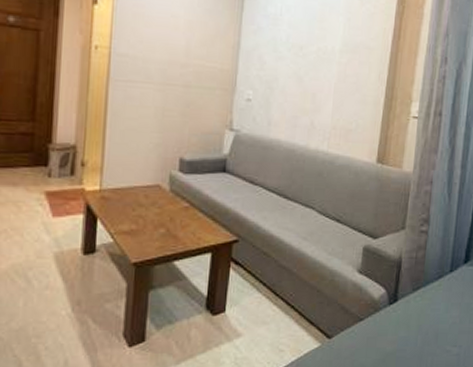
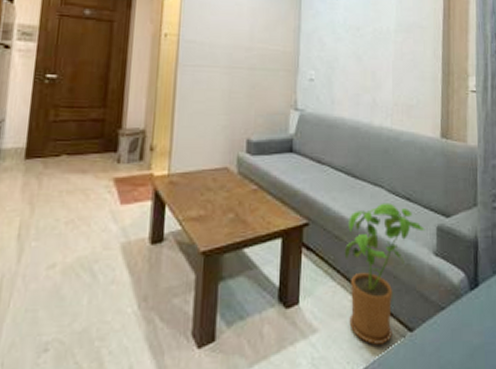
house plant: none [271,223,352,348] -> present [344,202,425,345]

